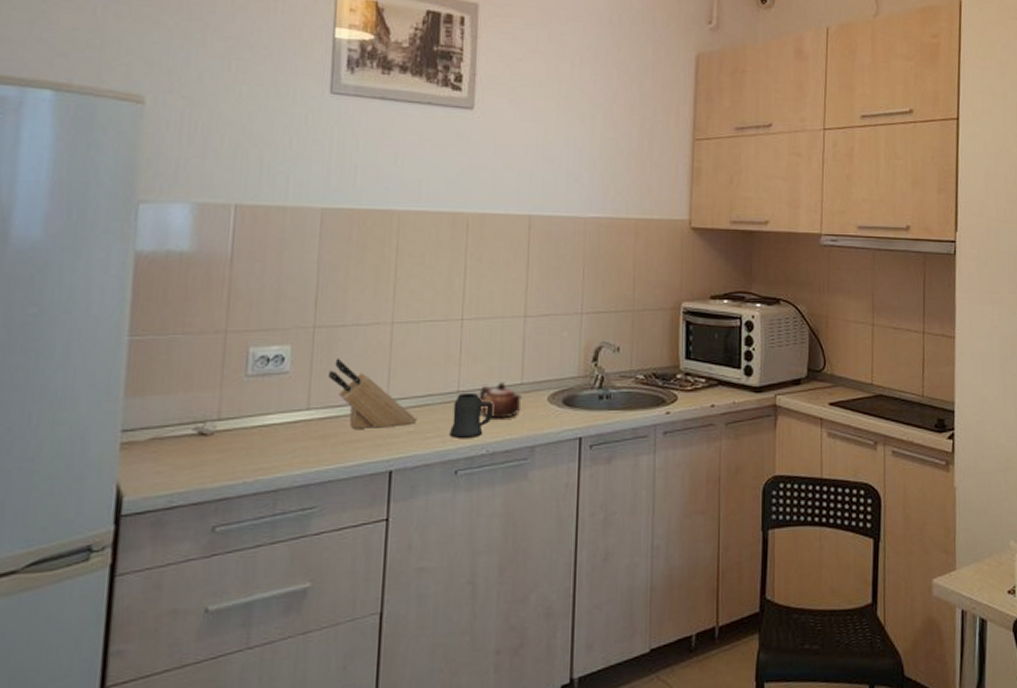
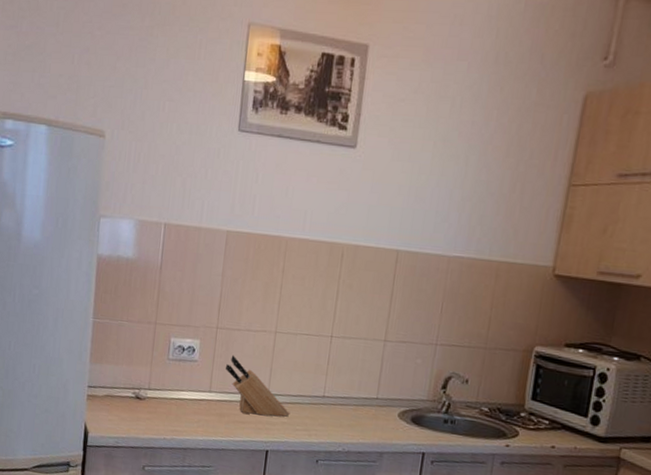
mug: present [449,392,493,438] -> none [313,398,351,436]
teapot: present [478,382,522,419] -> none [339,394,376,426]

